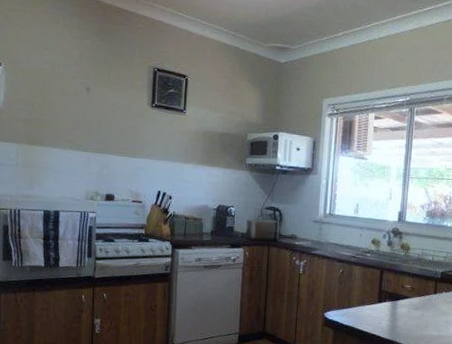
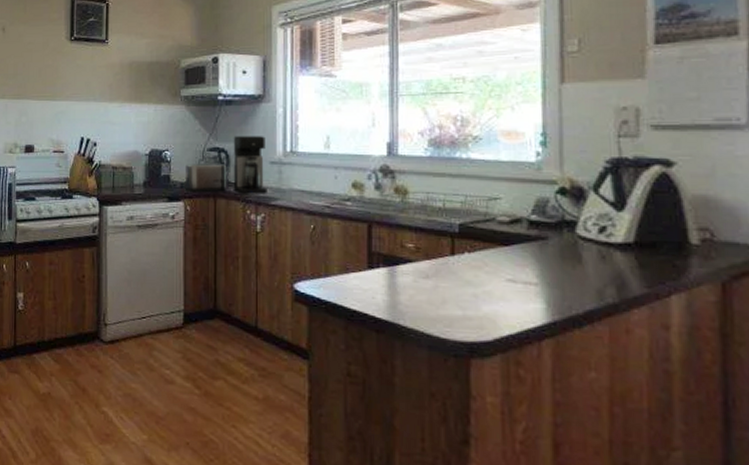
coffee maker: none [283,199,311,246] -> present [233,136,269,195]

